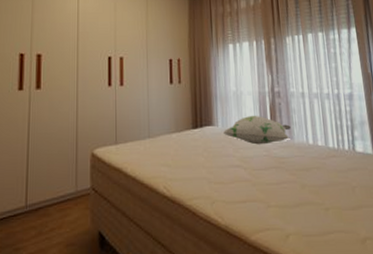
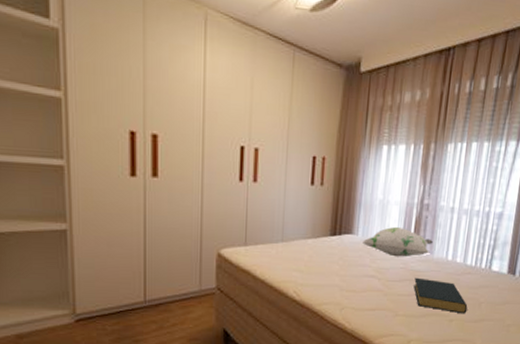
hardback book: none [280,164,342,201] -> present [413,277,468,314]

